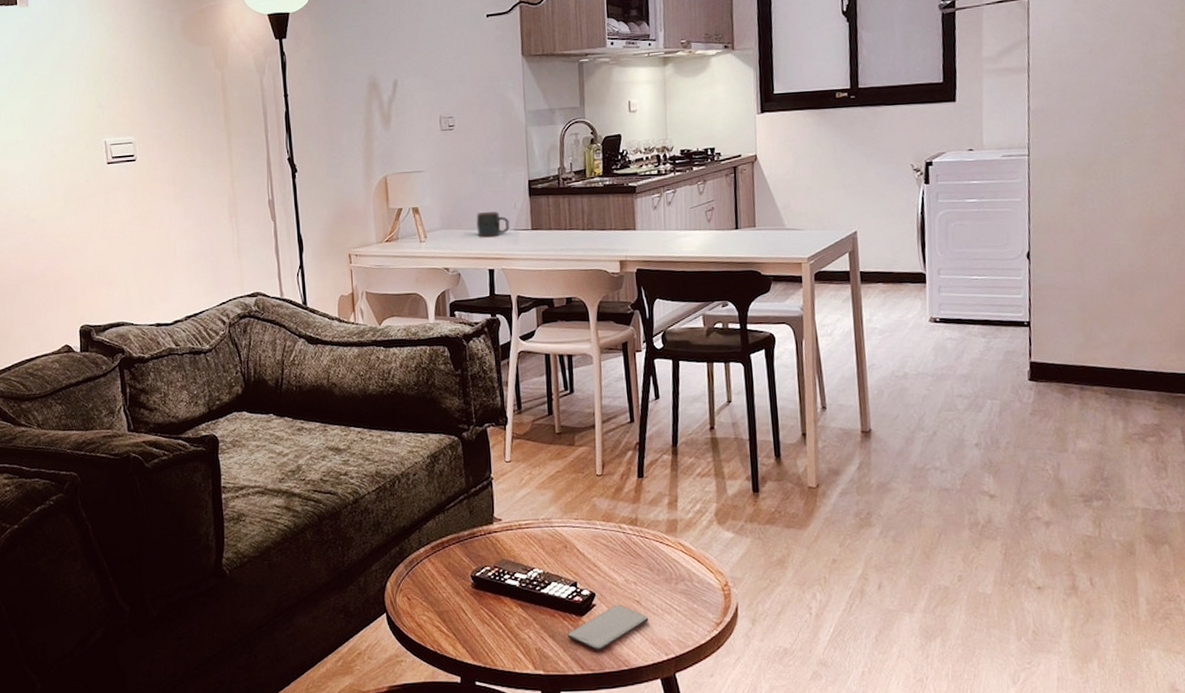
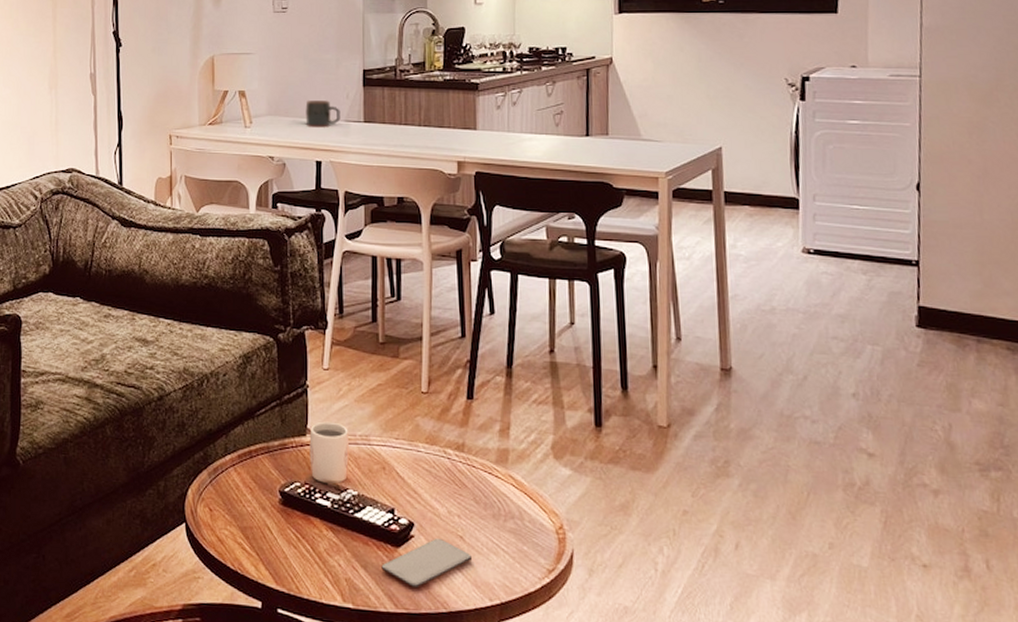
mug: none [496,509,534,566] -> present [309,421,349,485]

